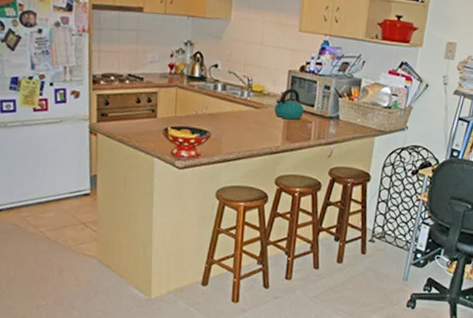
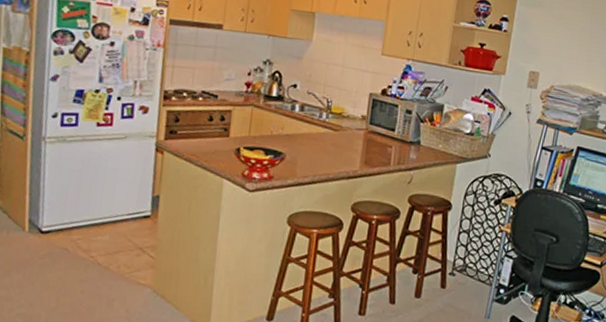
kettle: present [274,88,304,120] -> none [353,111,385,144]

